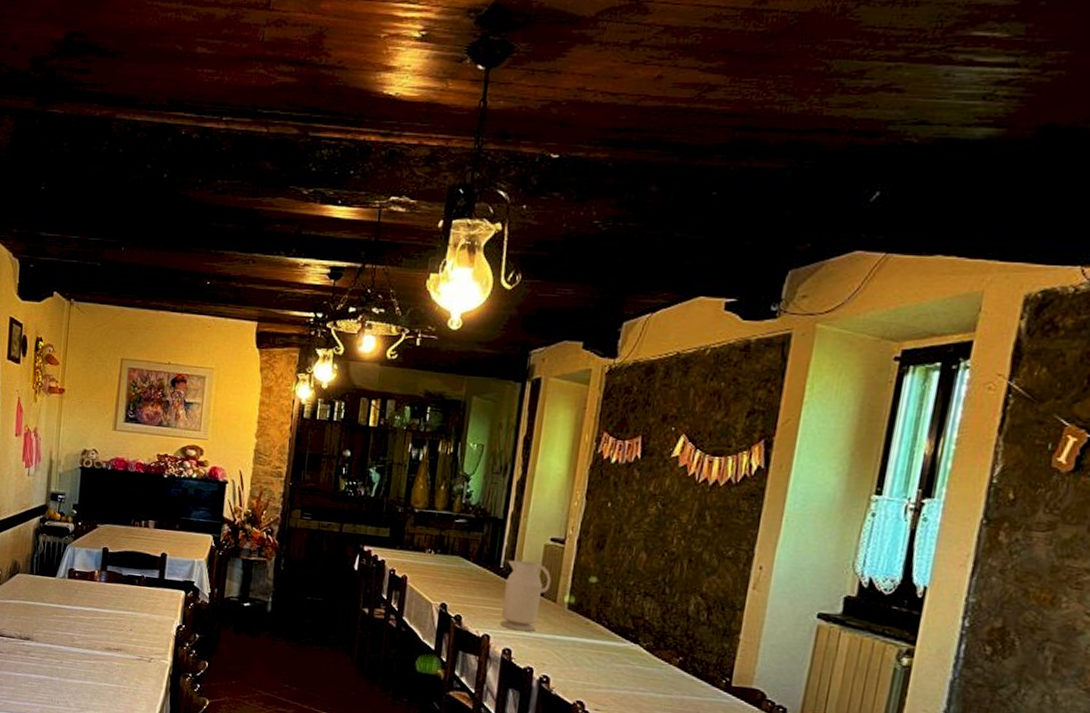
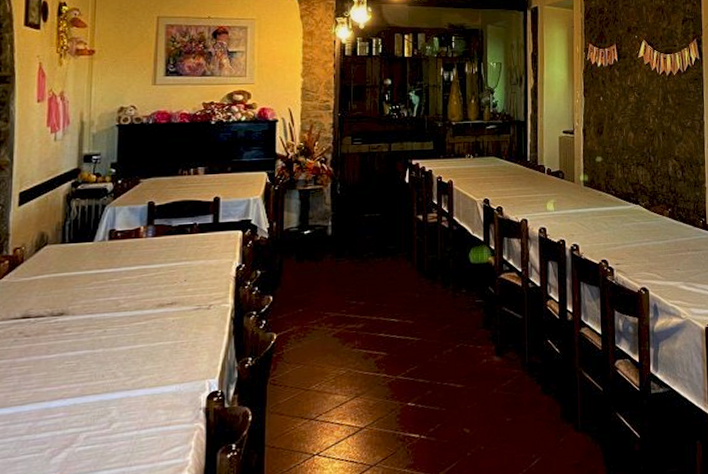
water jug: present [499,560,552,632] -> none [533,152,568,211]

